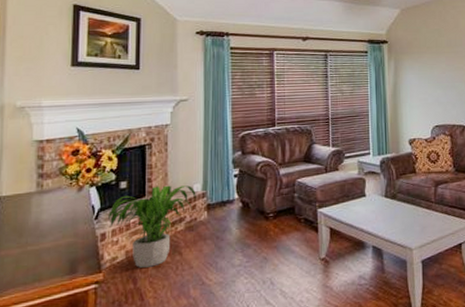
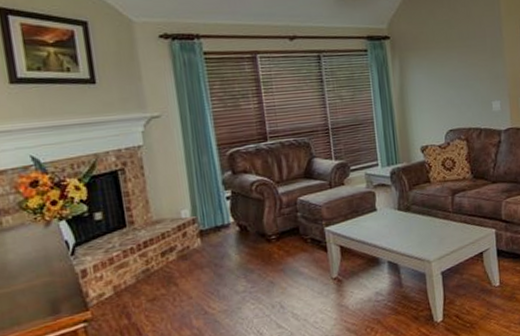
potted plant: present [108,185,196,268] -> none [86,212,186,303]

